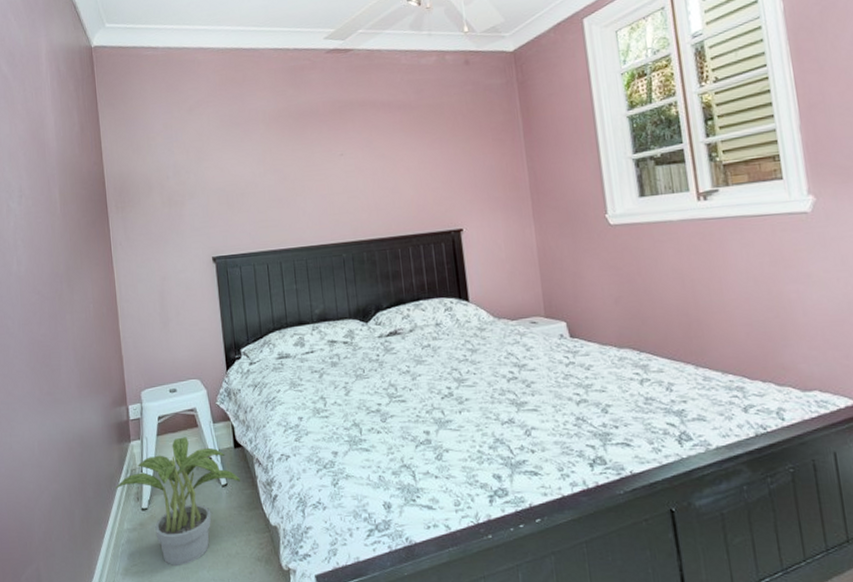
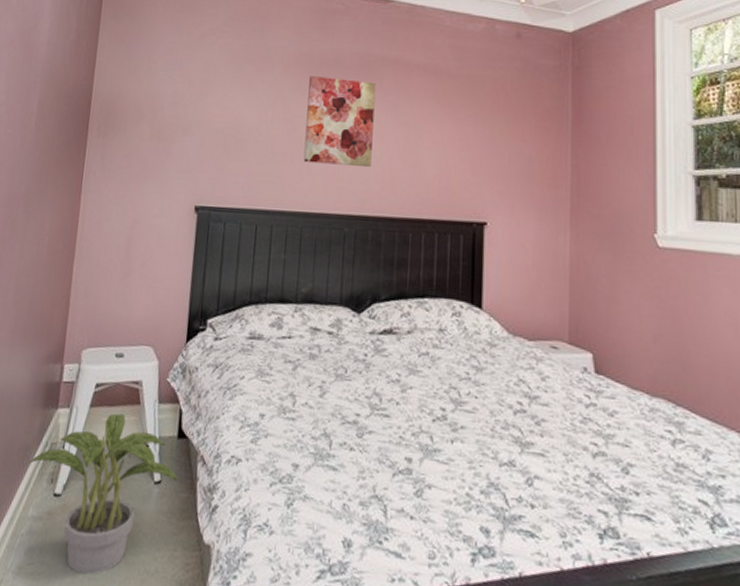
wall art: none [291,125,357,204] -> present [303,76,376,168]

